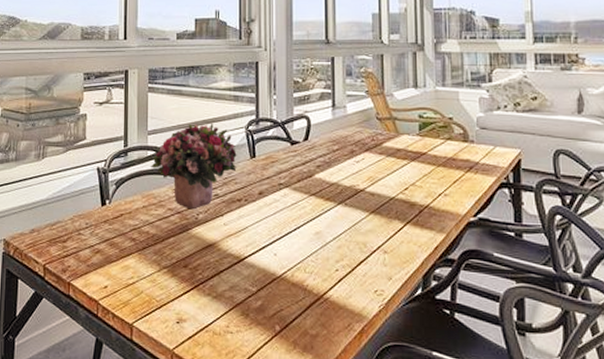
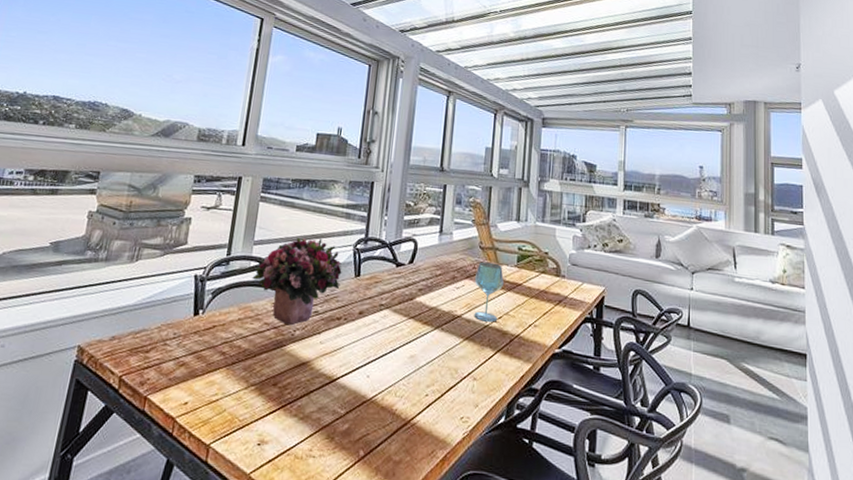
wine glass: none [374,133,406,194] -> present [474,261,504,323]

